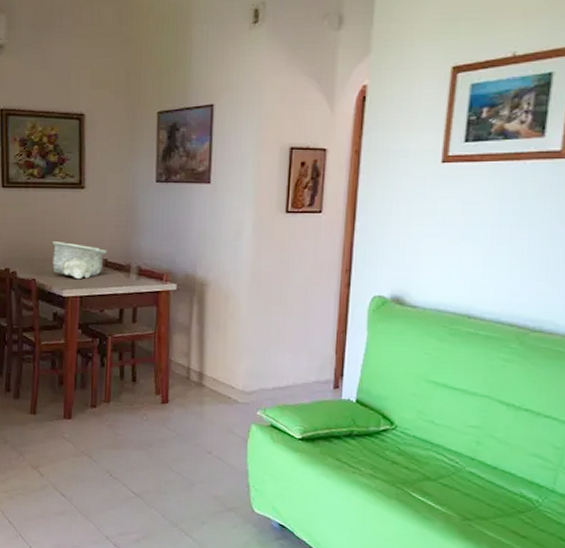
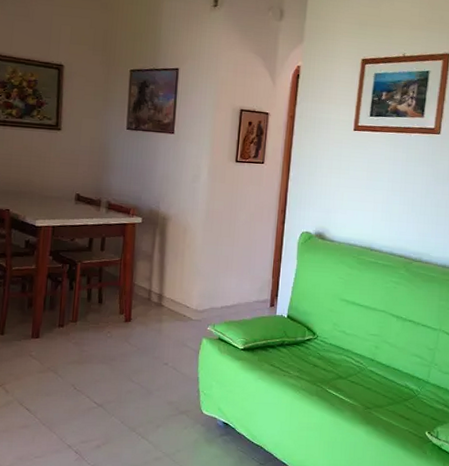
decorative bowl: present [52,240,108,279] -> none [27,175,80,211]

